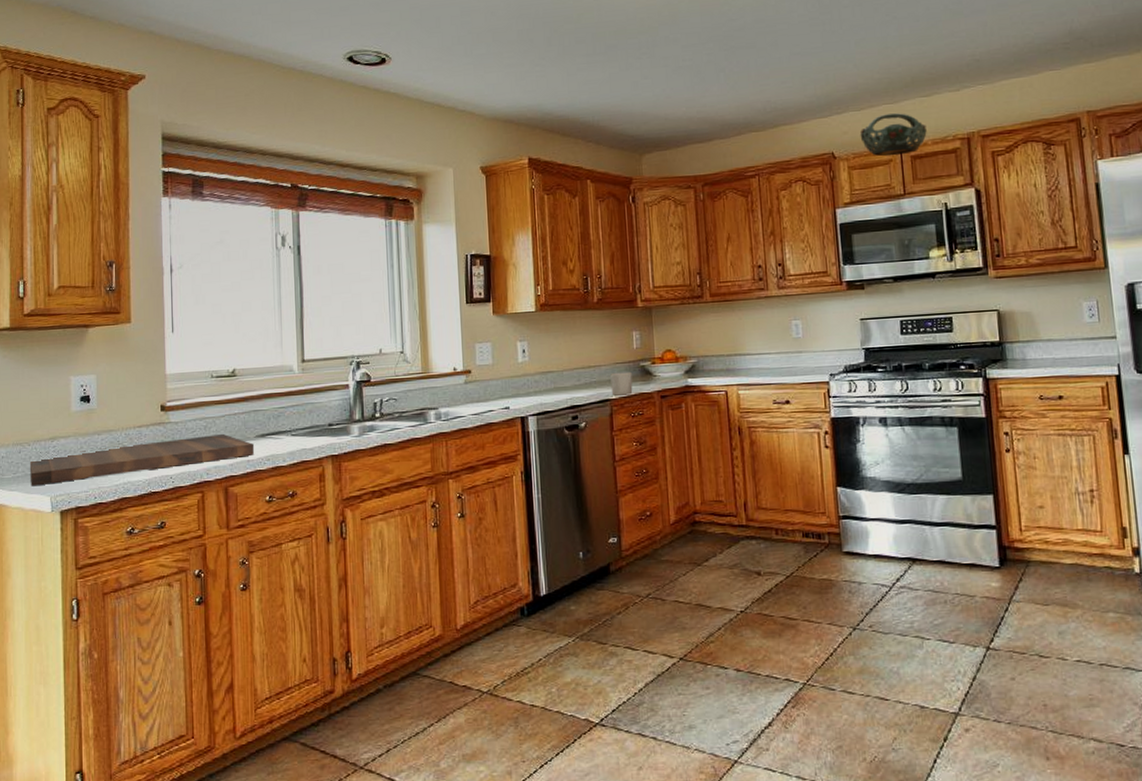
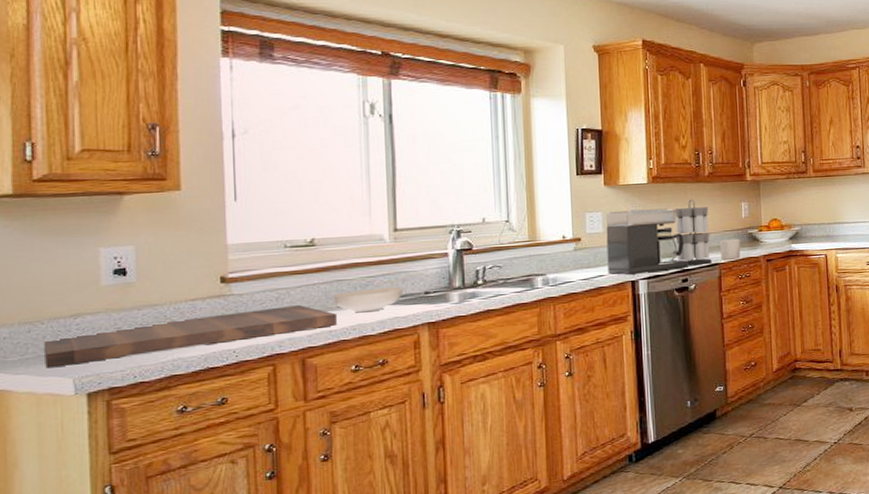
bowl: none [250,418,311,444] -> present [332,287,404,313]
coffee maker: none [494,338,578,411] -> present [605,208,689,276]
spice rack: none [563,328,602,402] -> present [674,199,712,266]

